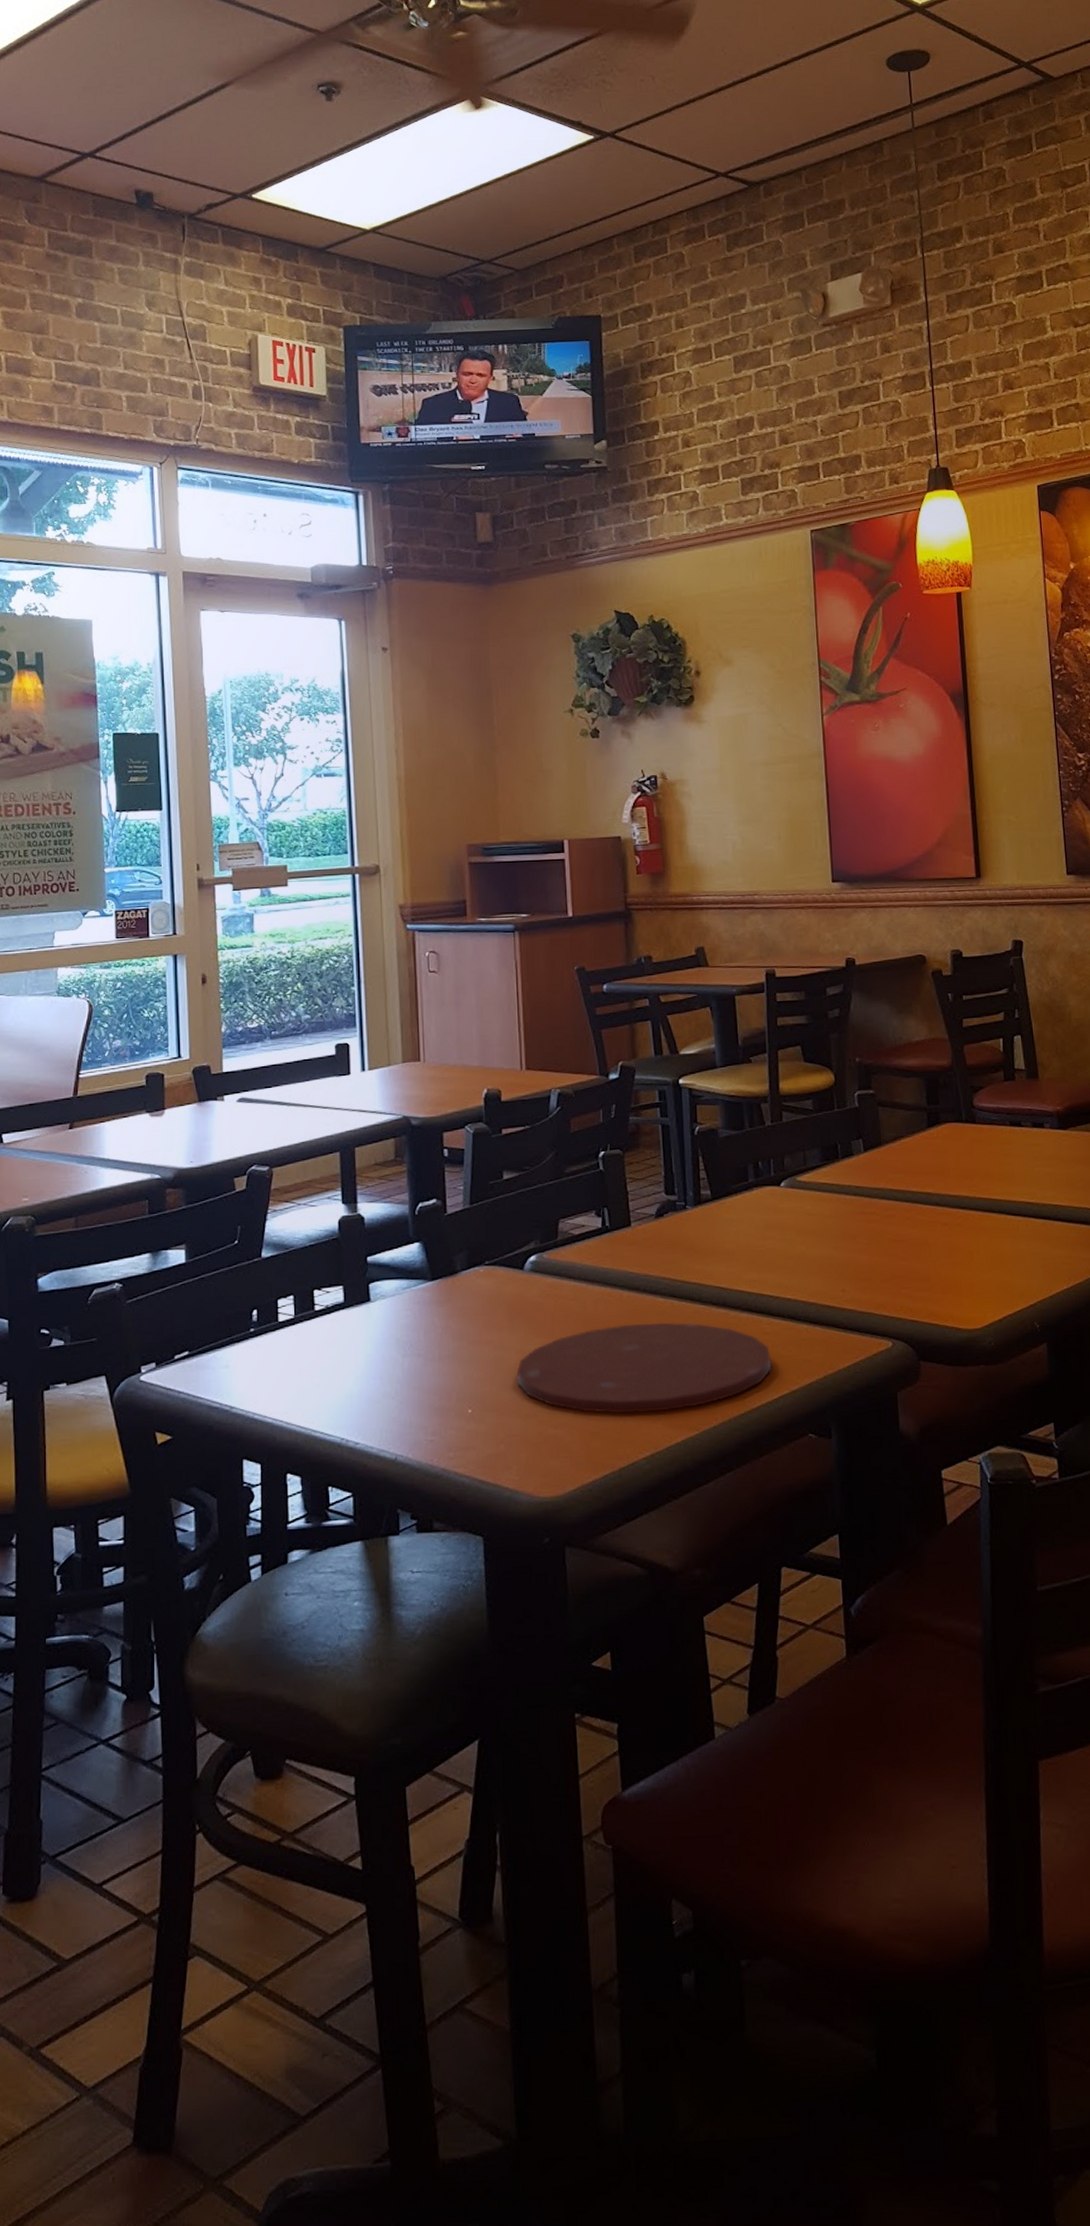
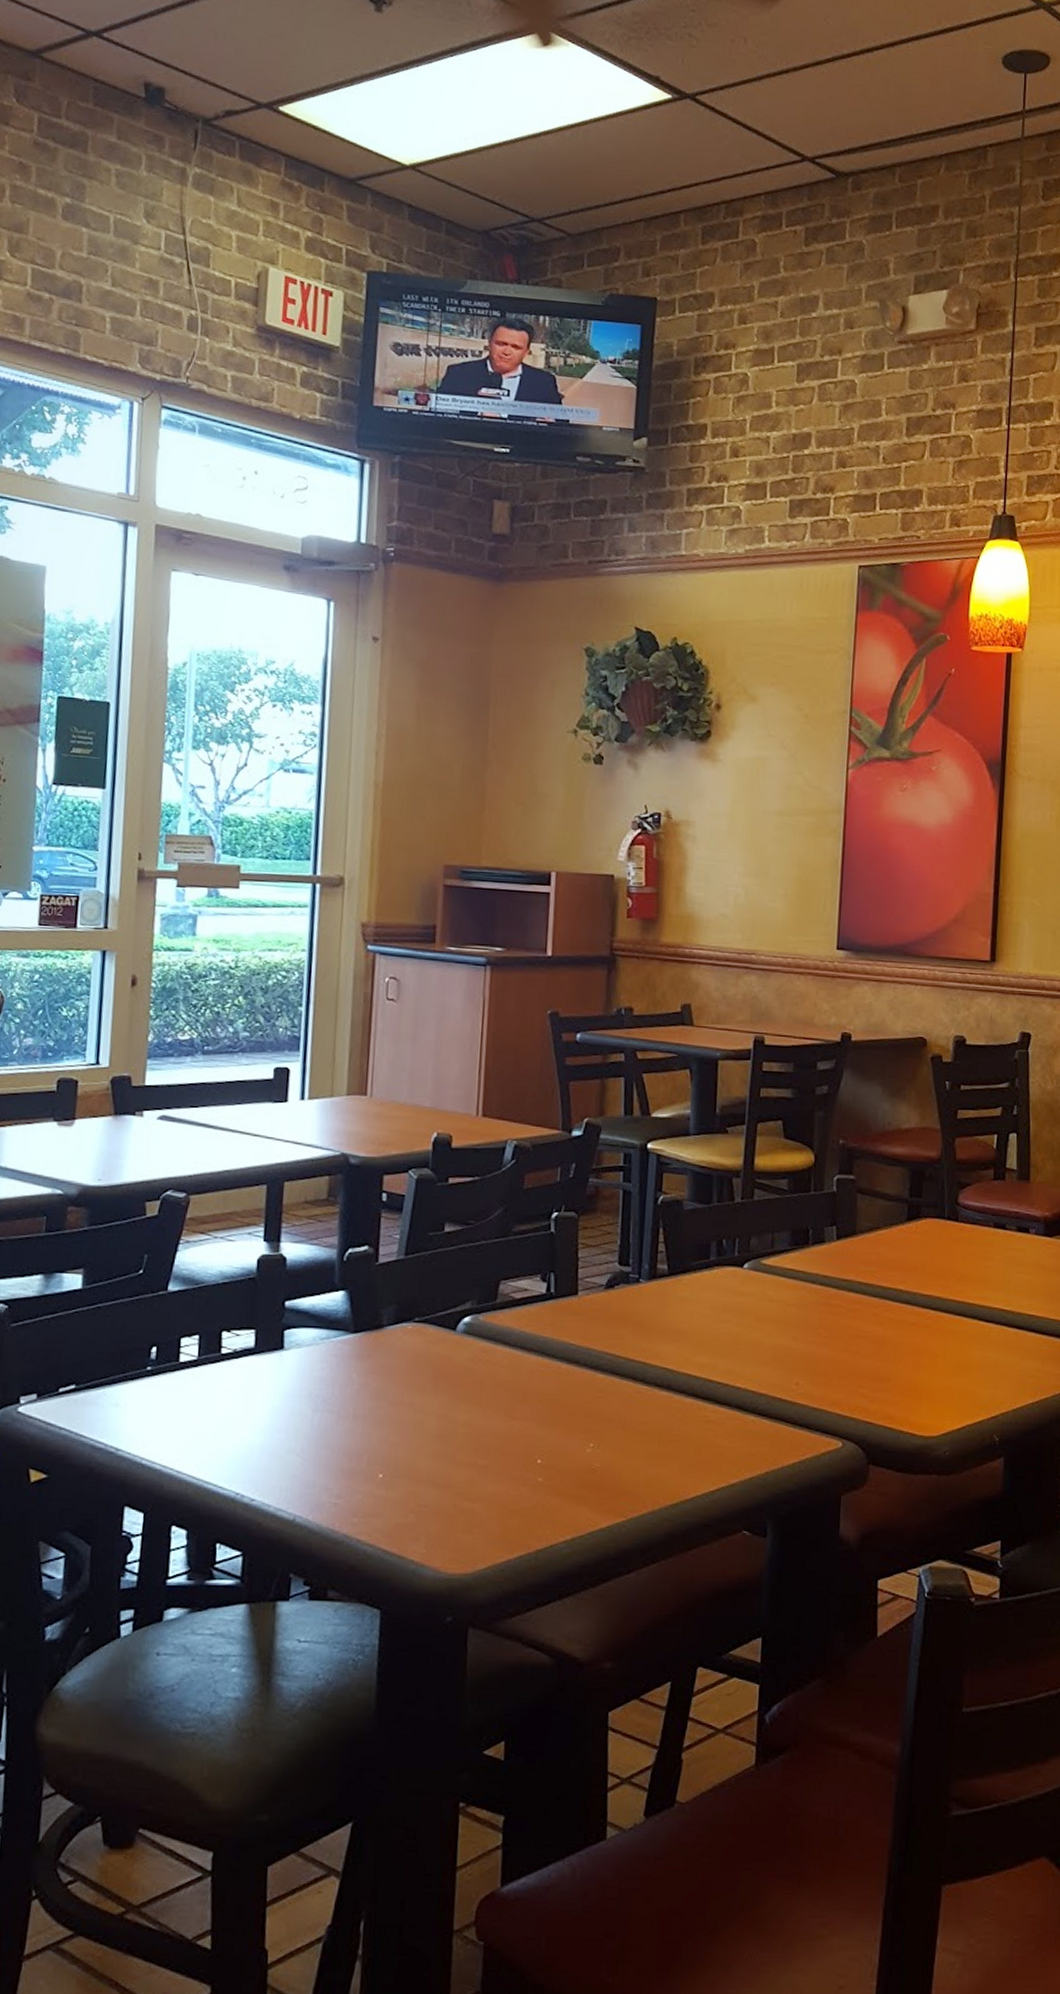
plate: present [516,1322,771,1414] -> none [435,1399,712,1495]

